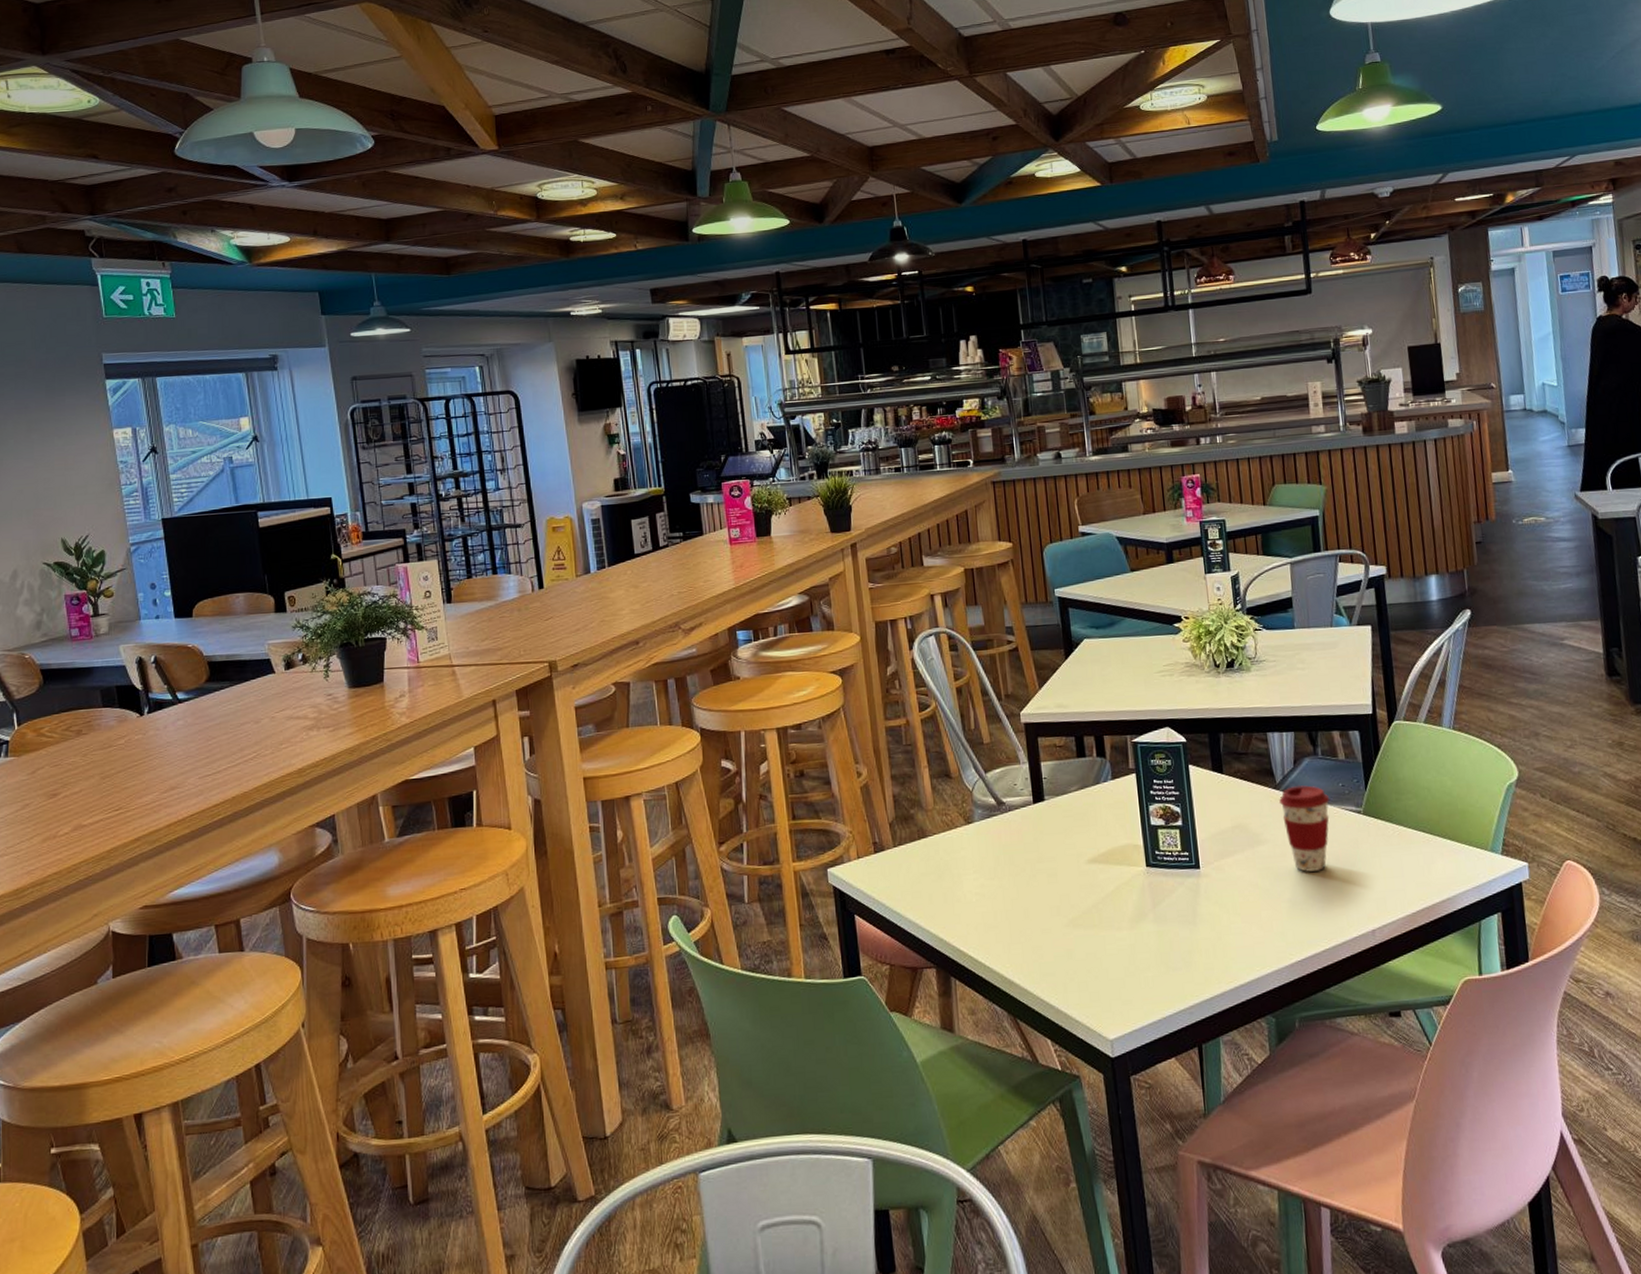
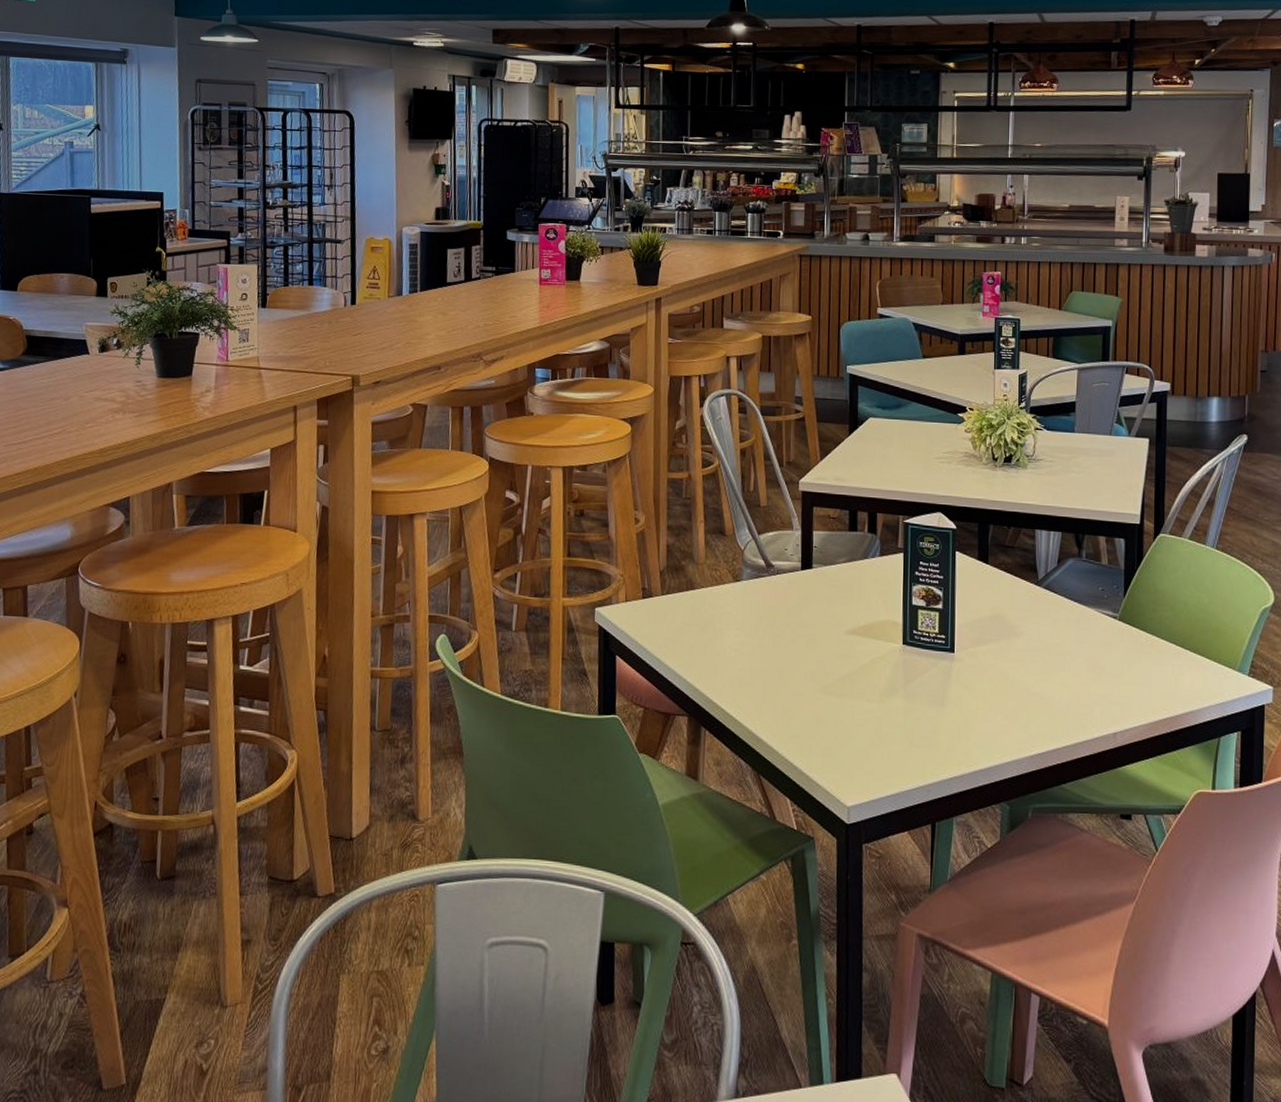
coffee cup: present [1279,784,1330,872] -> none [1039,583,1089,669]

